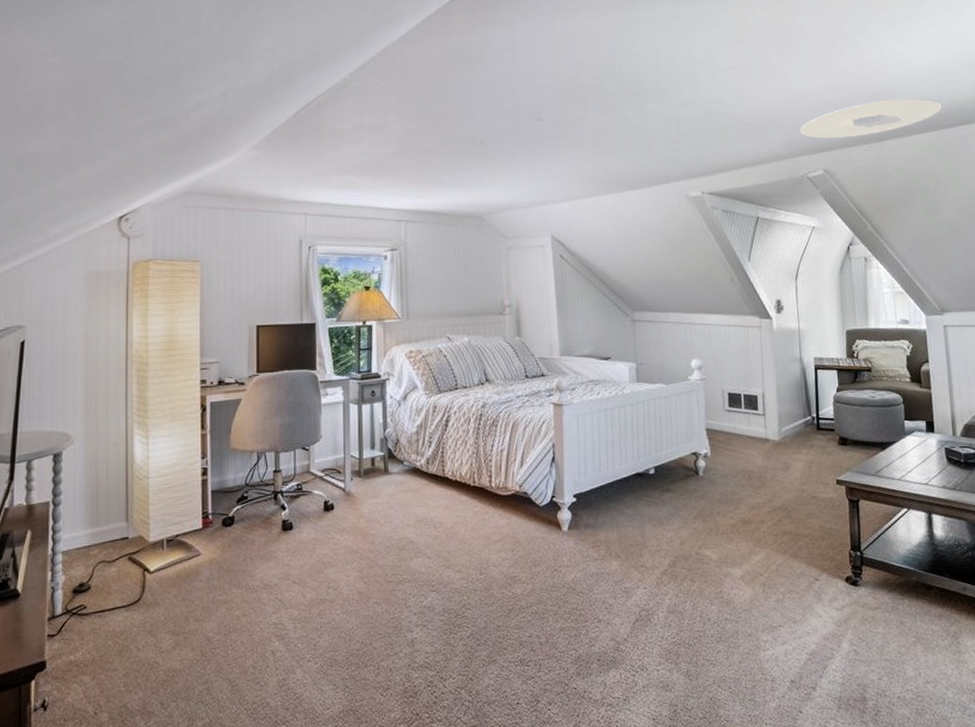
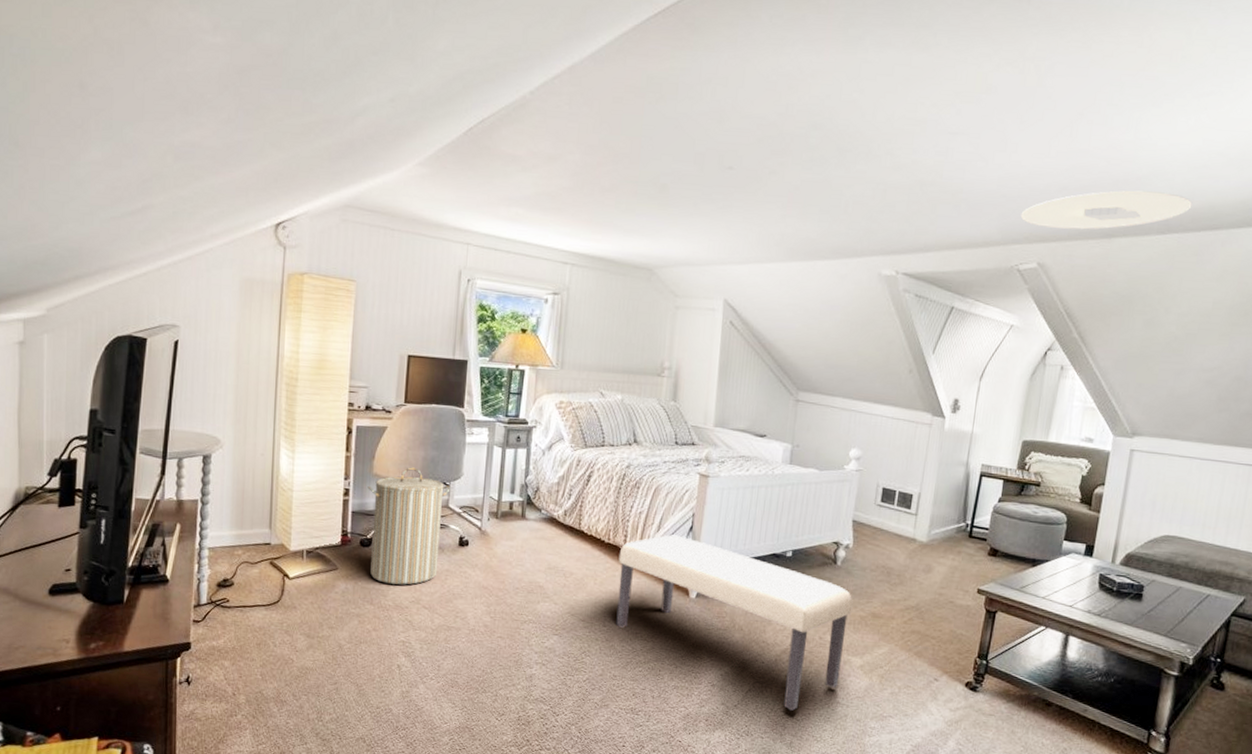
laundry hamper: none [226,436,310,563] -> present [367,467,451,585]
bench: none [486,468,723,636] -> present [616,535,853,711]

